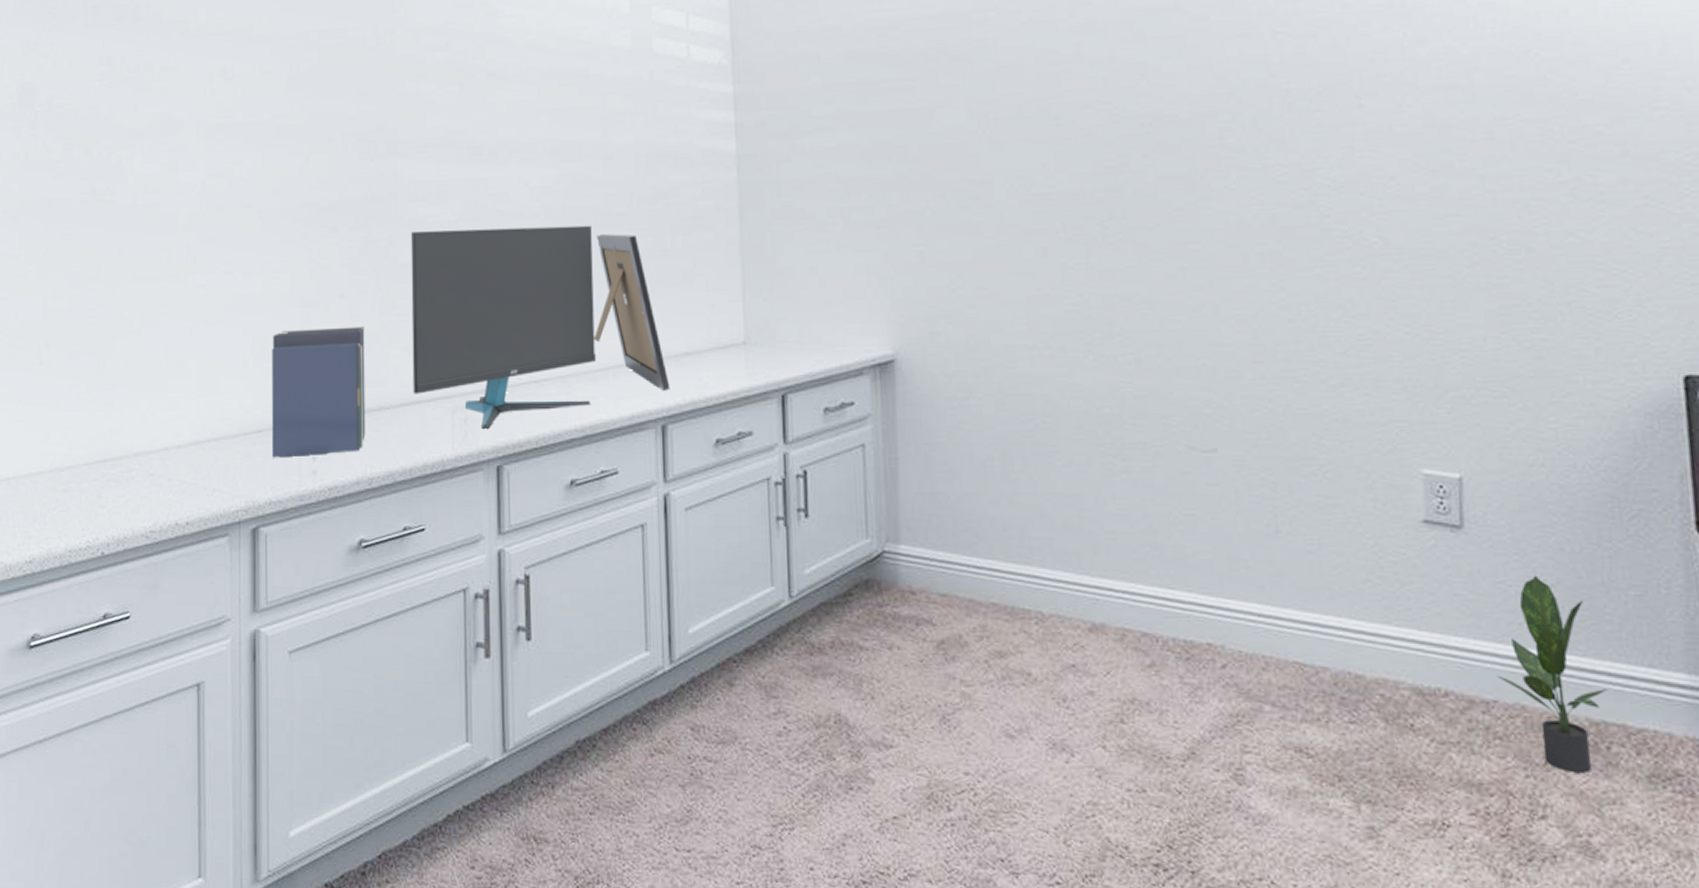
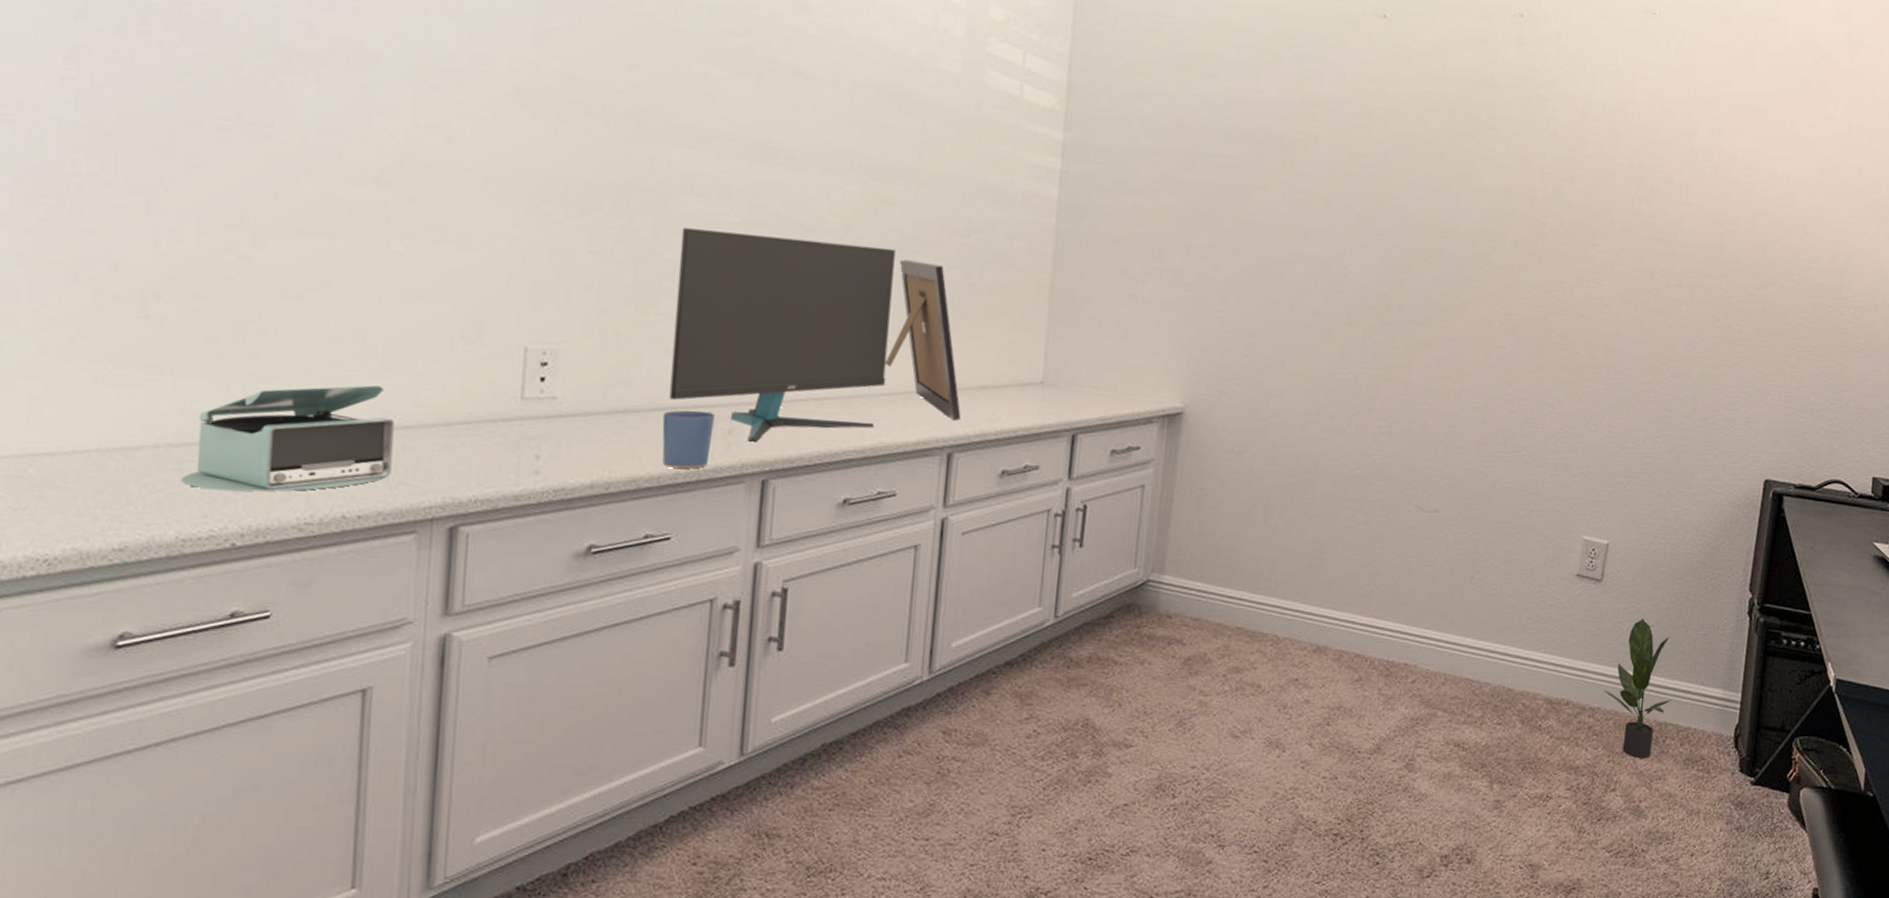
printer: none [67,404,208,506] -> present [181,385,395,492]
books: present [272,325,366,458] -> none [482,314,614,454]
mug: none [409,402,452,461] -> present [662,410,715,470]

